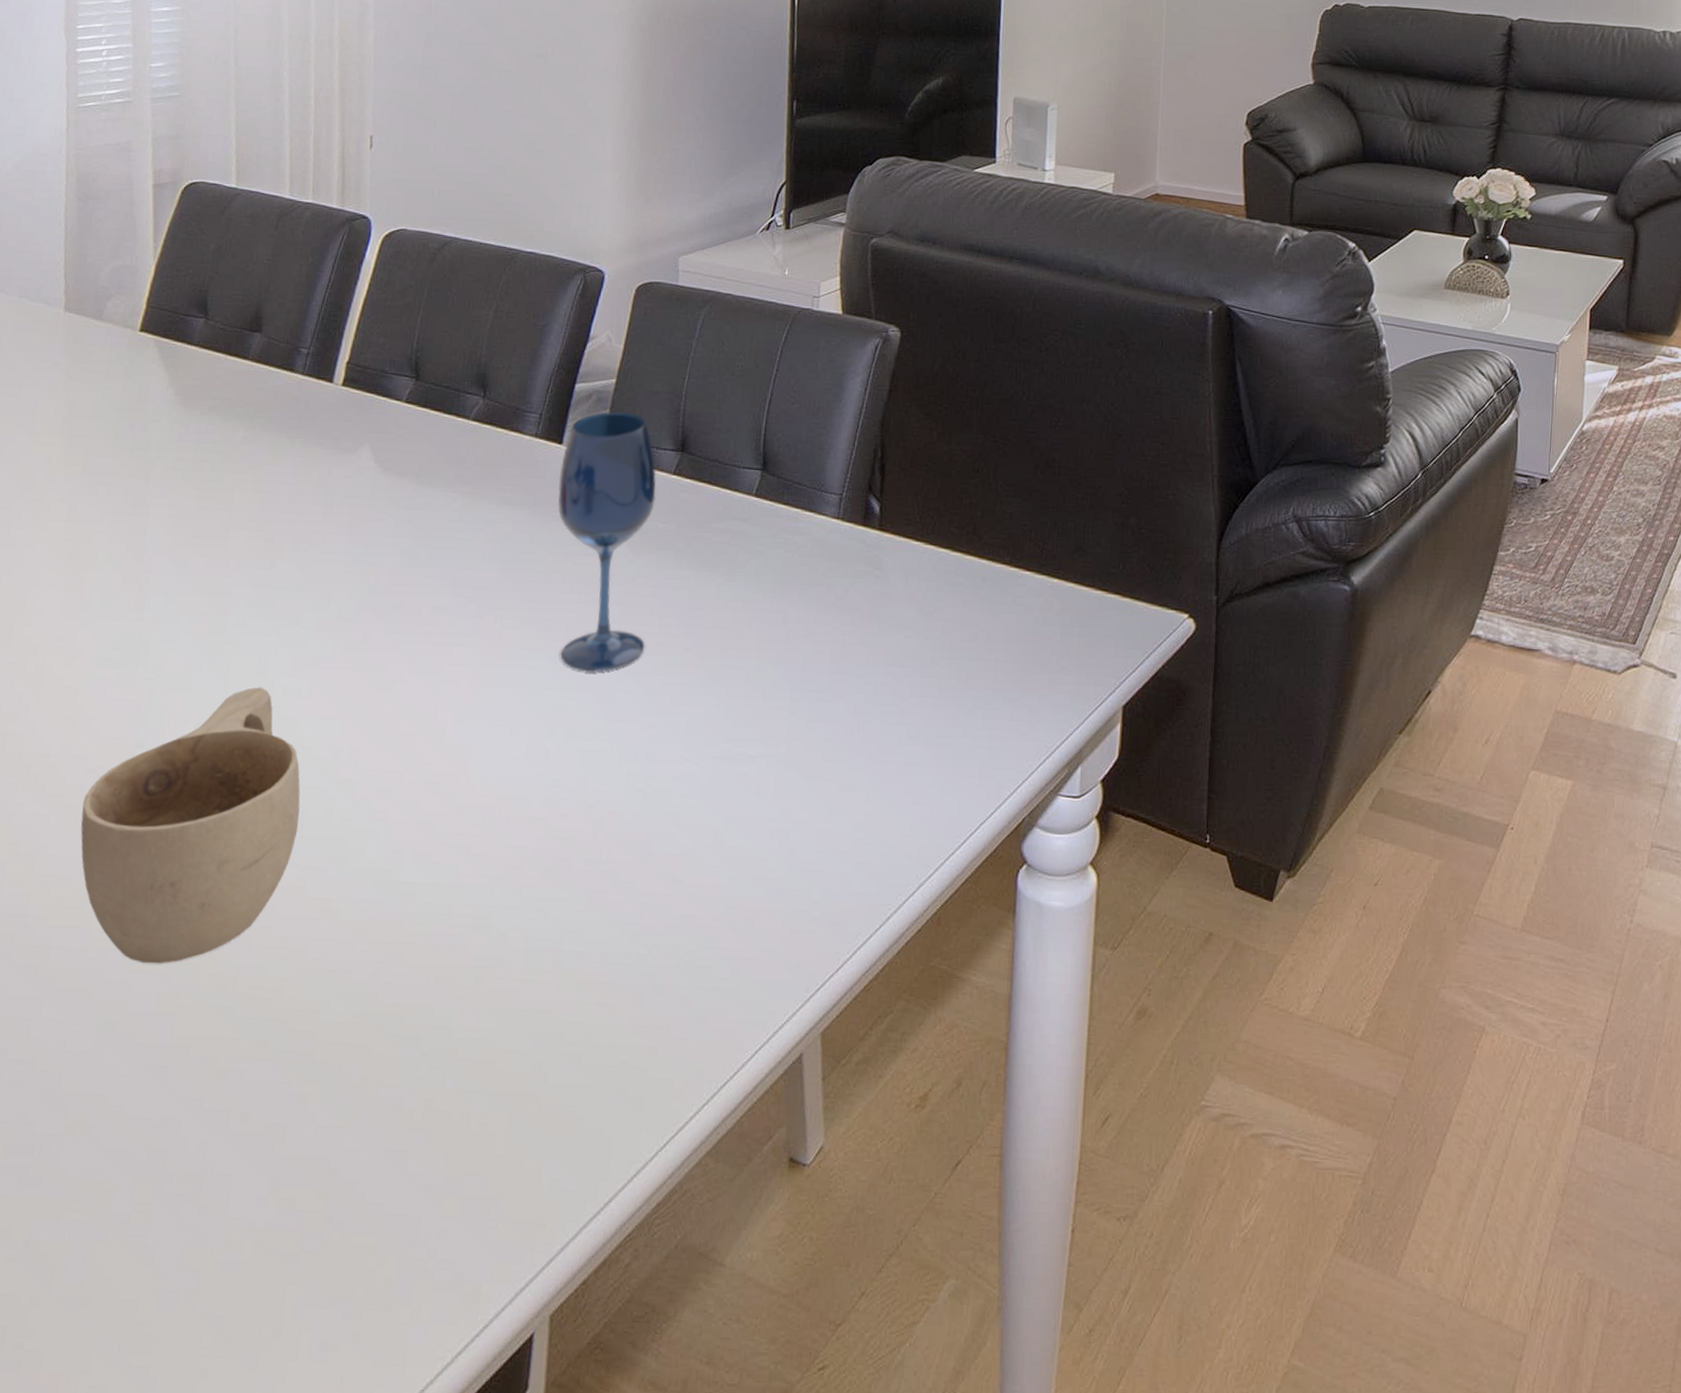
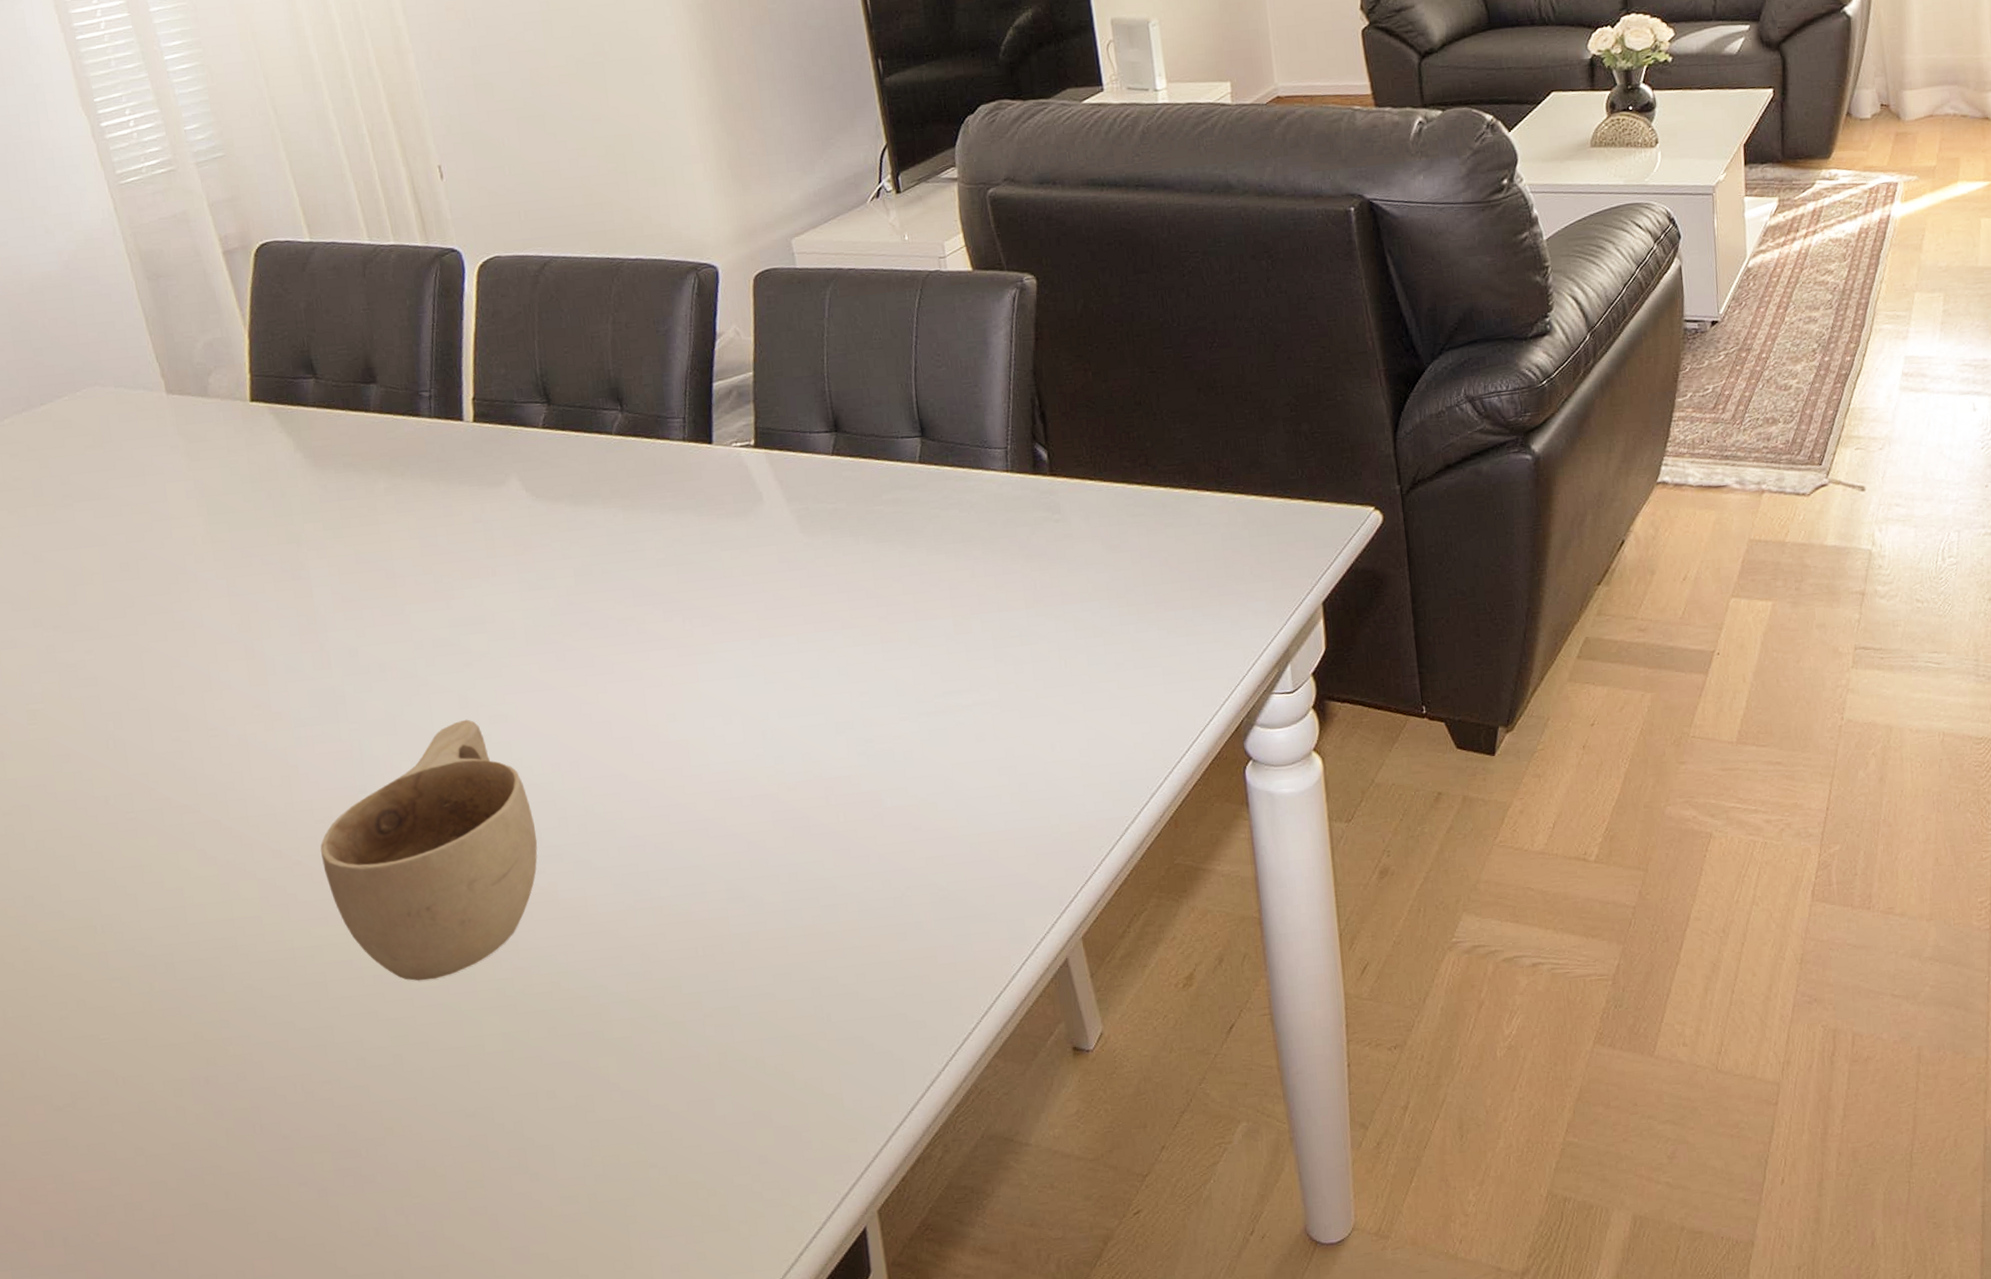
wineglass: present [557,412,656,672] -> none [715,402,839,654]

